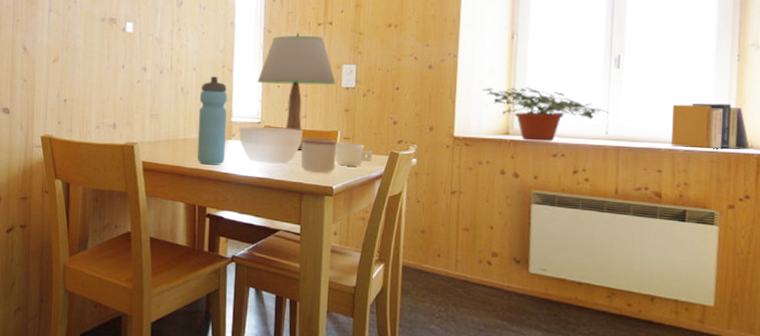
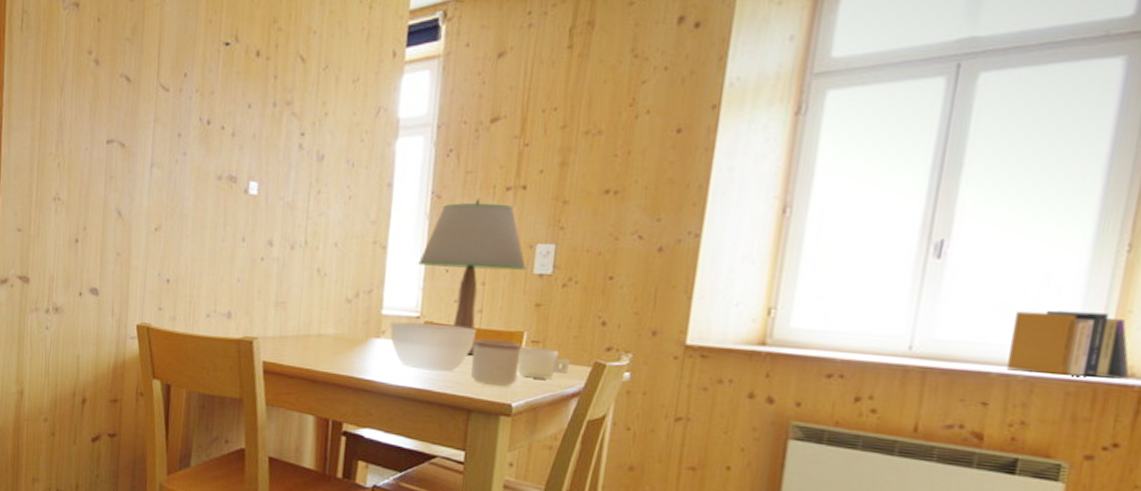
water bottle: present [197,77,227,165] -> none [333,255,378,370]
potted plant: present [483,87,609,142] -> none [733,280,917,358]

